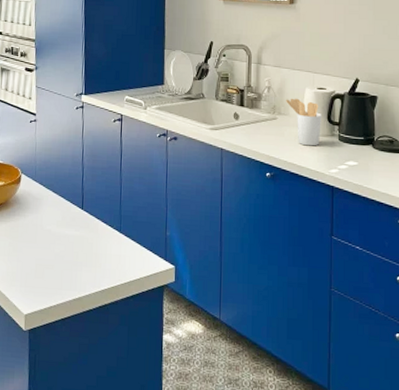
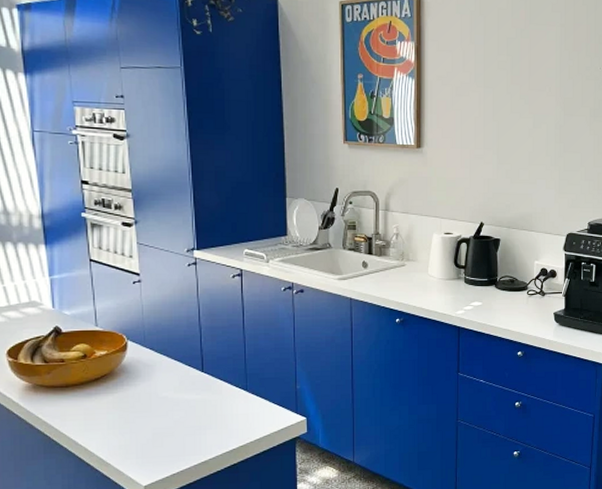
utensil holder: present [286,98,321,146] -> none [414,244,448,290]

